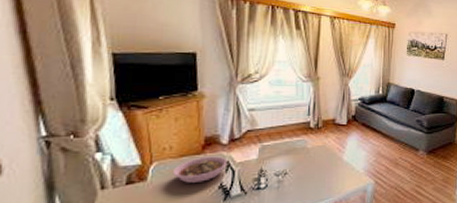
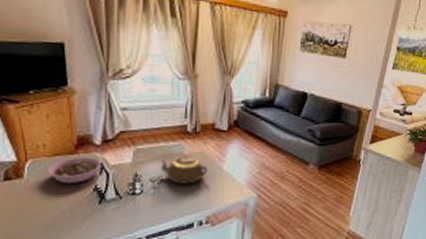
teapot: none [285,149,329,176] -> present [160,156,207,184]

